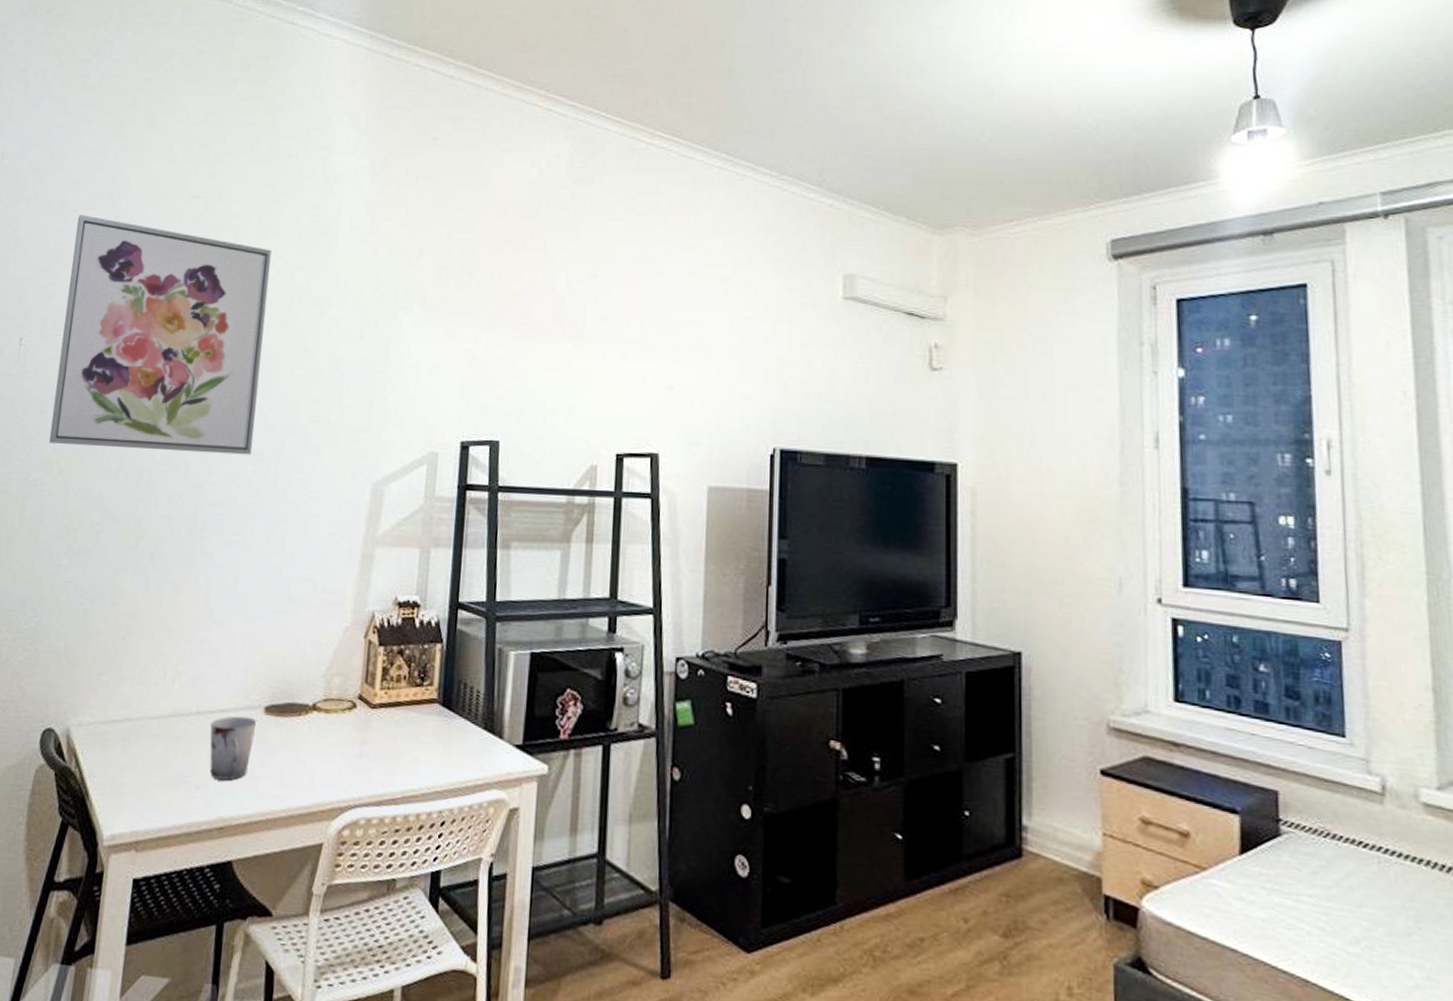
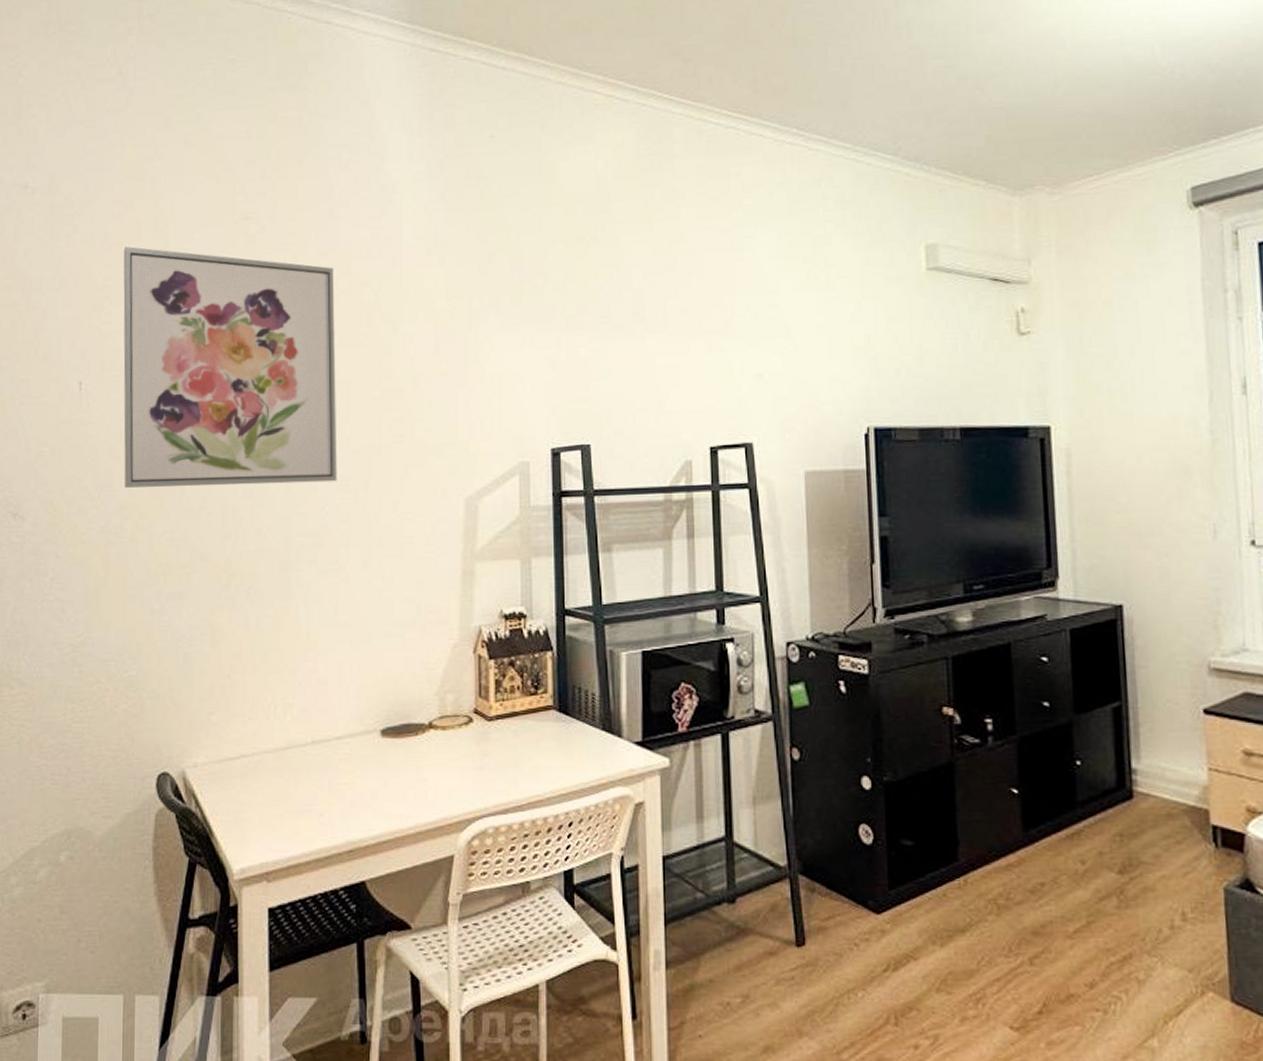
cup: present [210,716,257,781] -> none [328,741,374,805]

